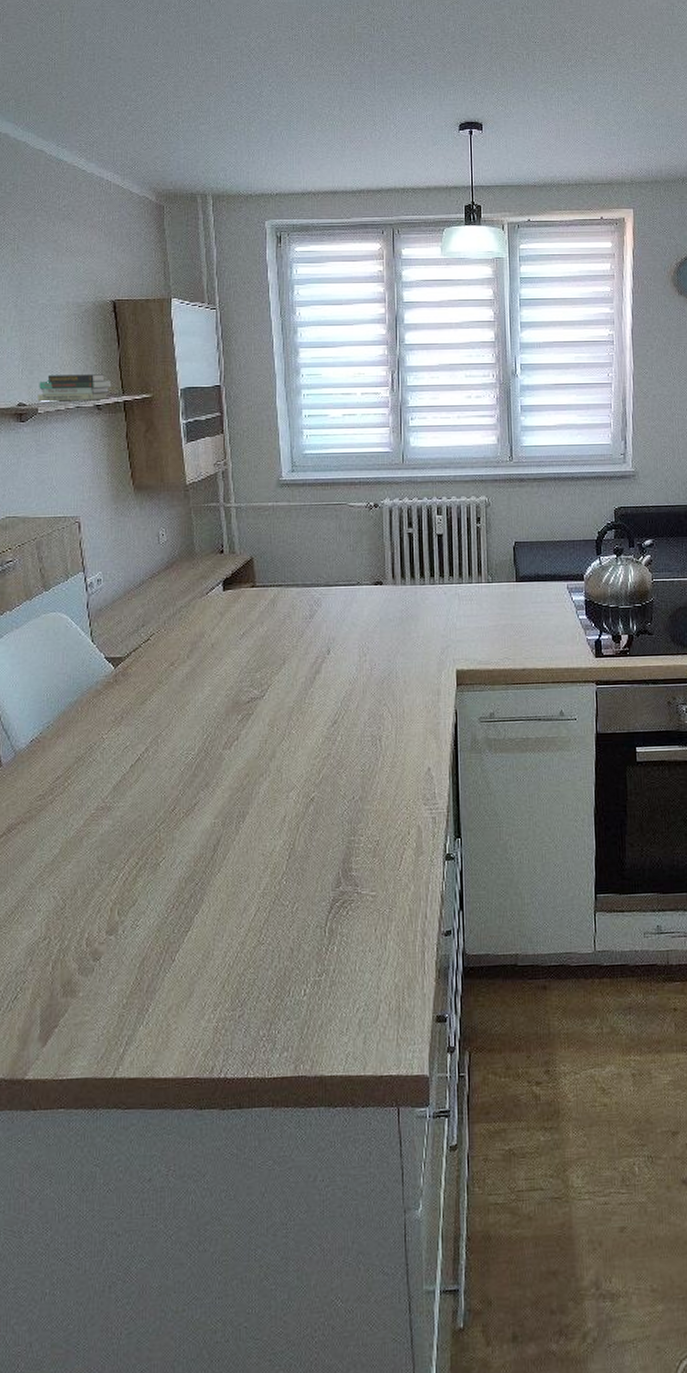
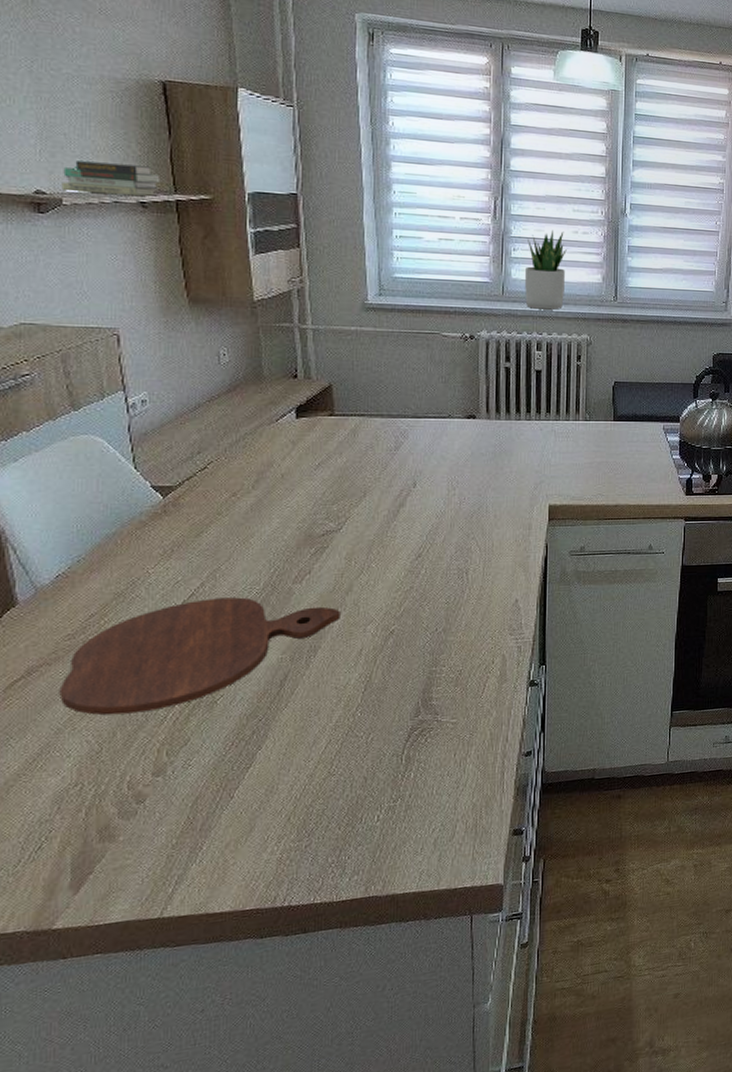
cutting board: none [32,762,265,873] -> present [59,597,340,716]
planter: none [423,396,461,474] -> present [525,229,567,310]

